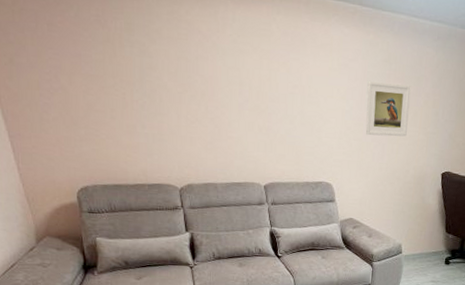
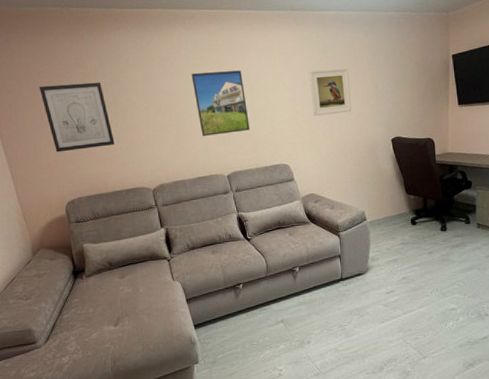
wall art: none [48,42,139,131] -> present [38,82,115,153]
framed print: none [235,61,295,139] -> present [191,70,250,136]

